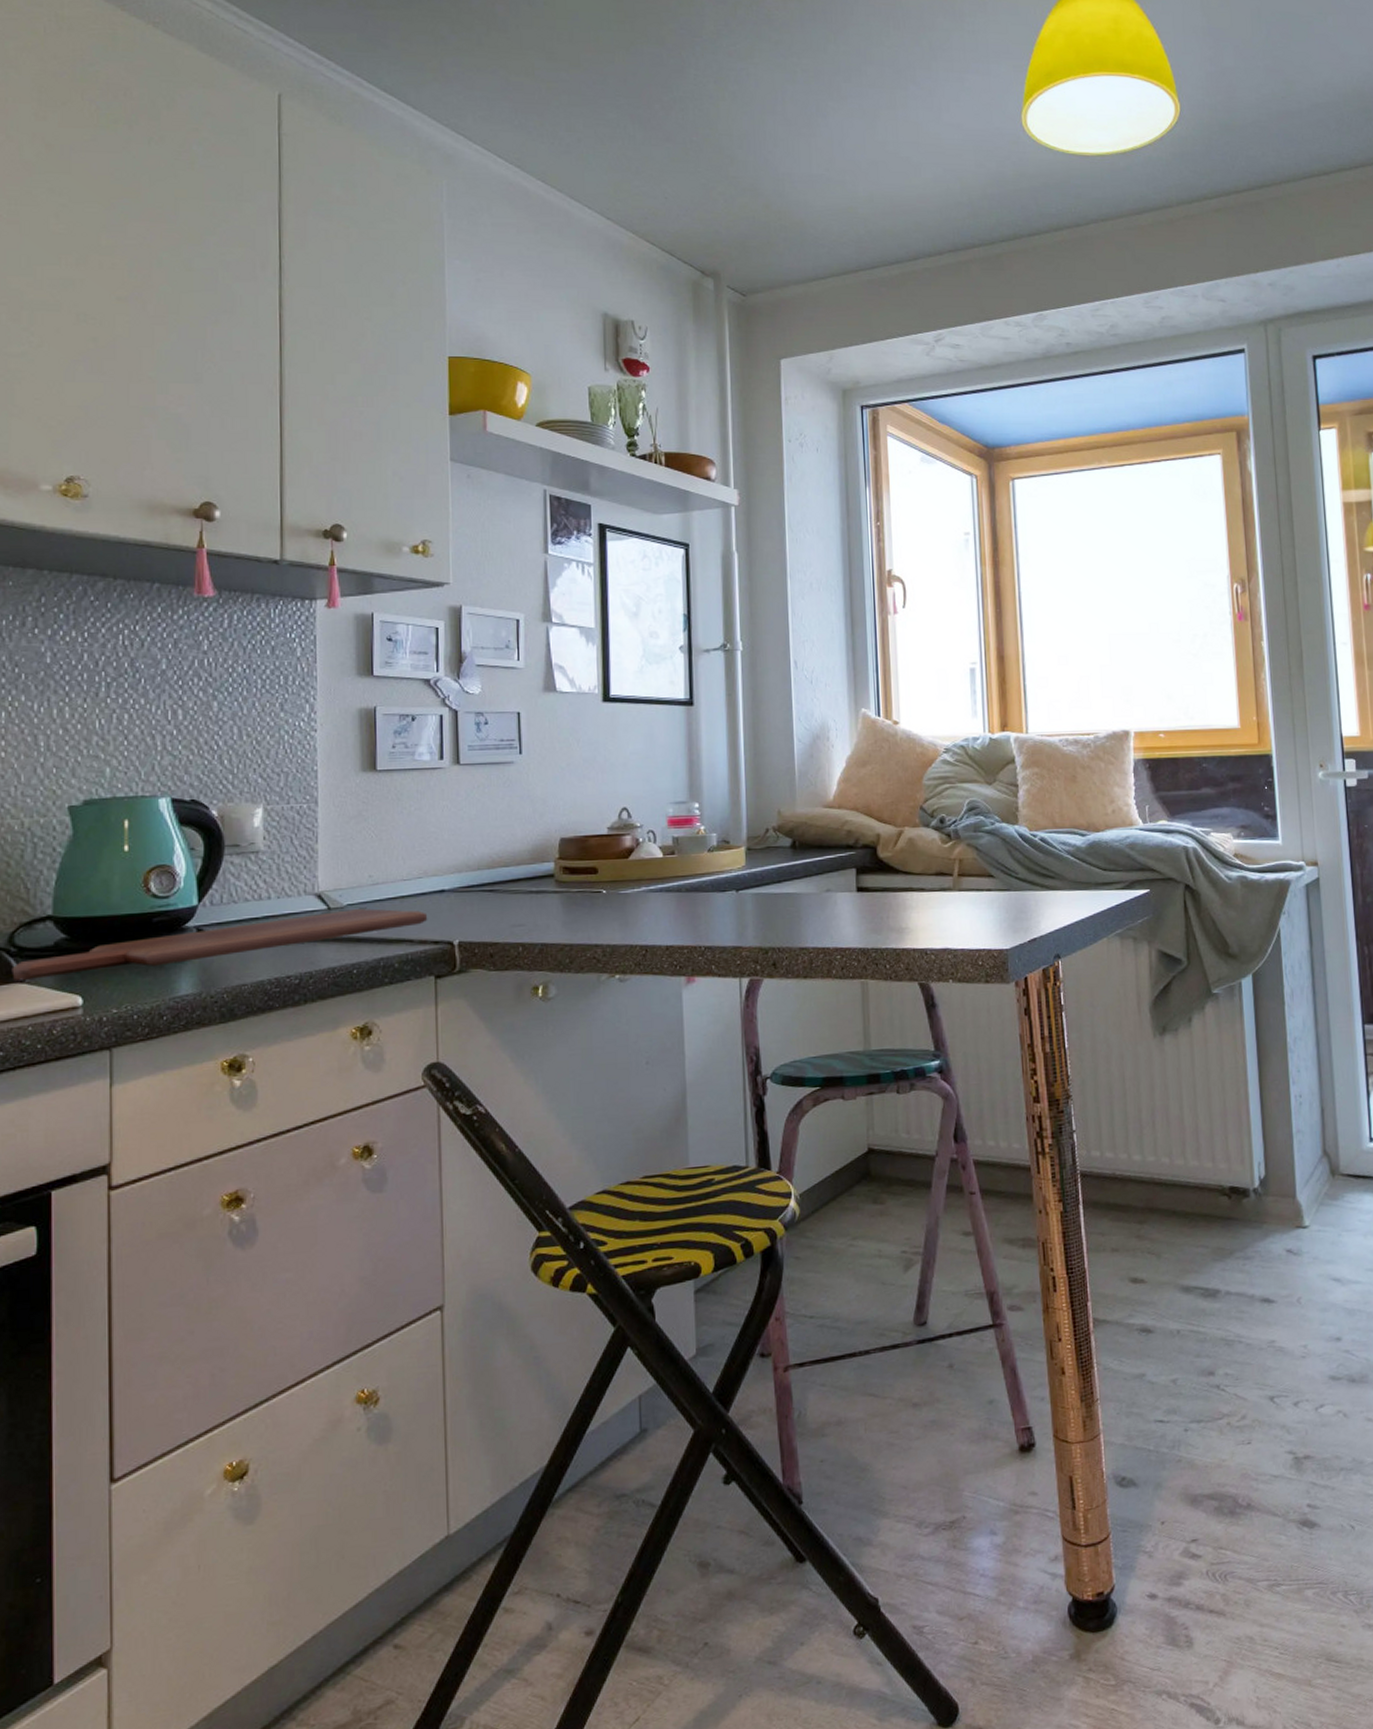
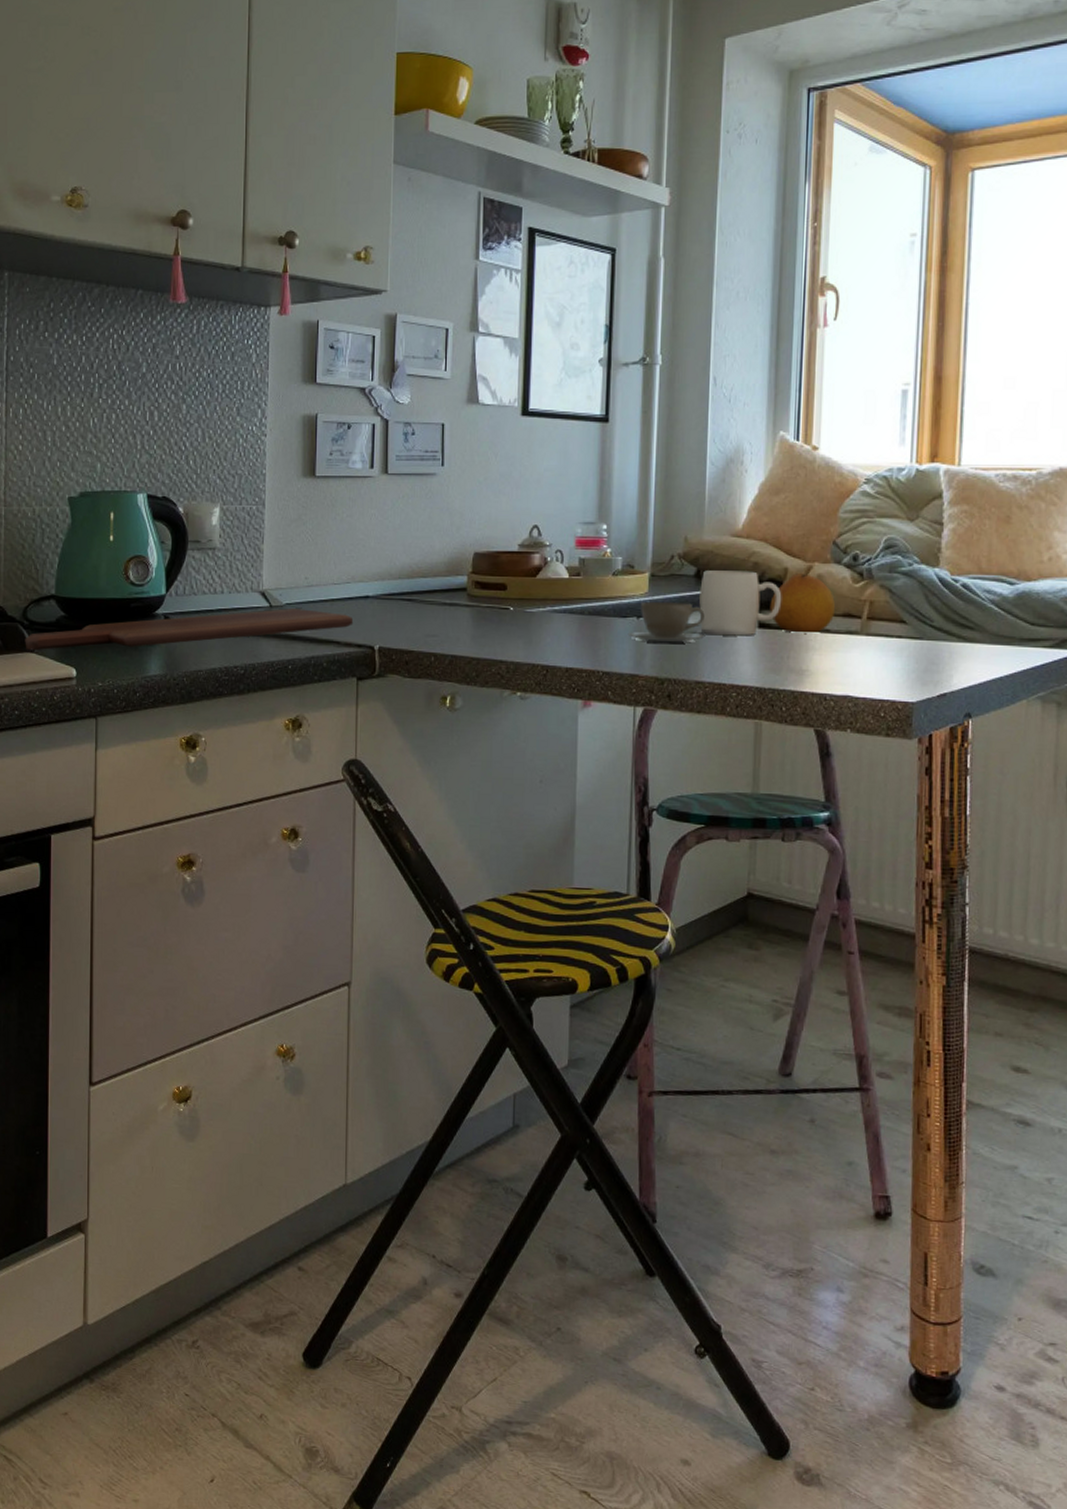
teacup: none [727,873,805,914] -> present [627,601,705,643]
mug: none [797,839,877,903] -> present [699,570,782,636]
fruit: none [866,838,928,894] -> present [770,573,836,634]

